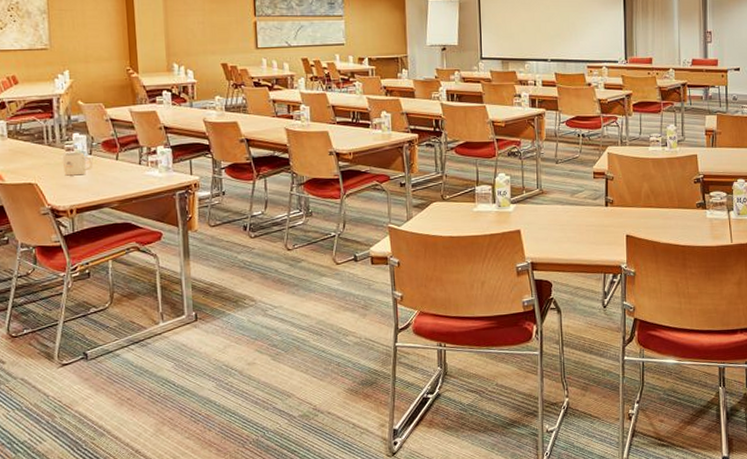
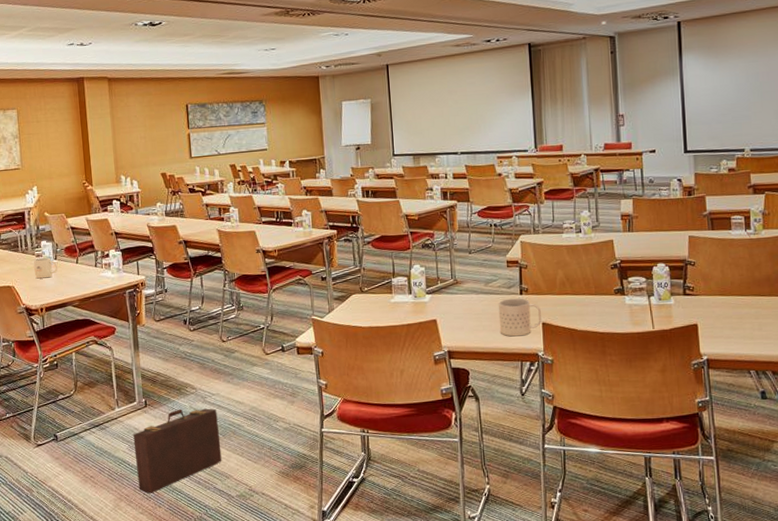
briefcase: none [180,322,283,416] -> present [133,408,222,494]
mug: none [583,209,626,249] -> present [498,298,542,337]

